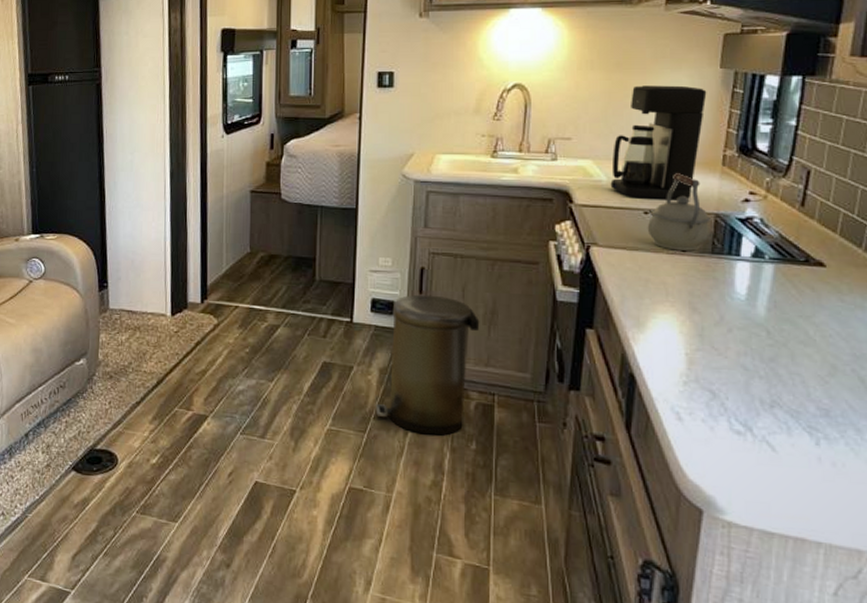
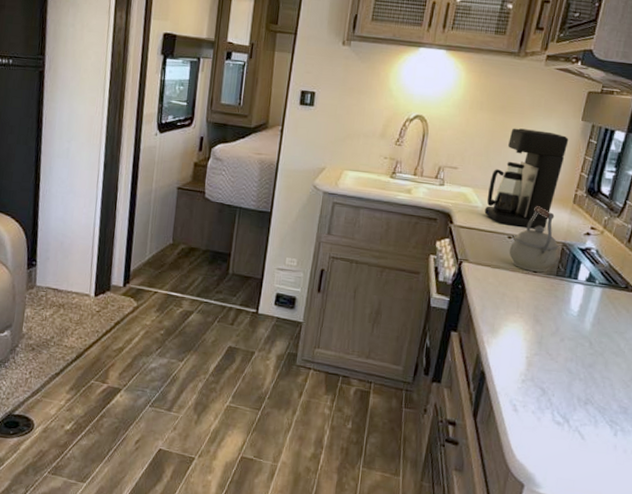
pedal bin: present [375,294,480,437] -> none [270,292,366,416]

